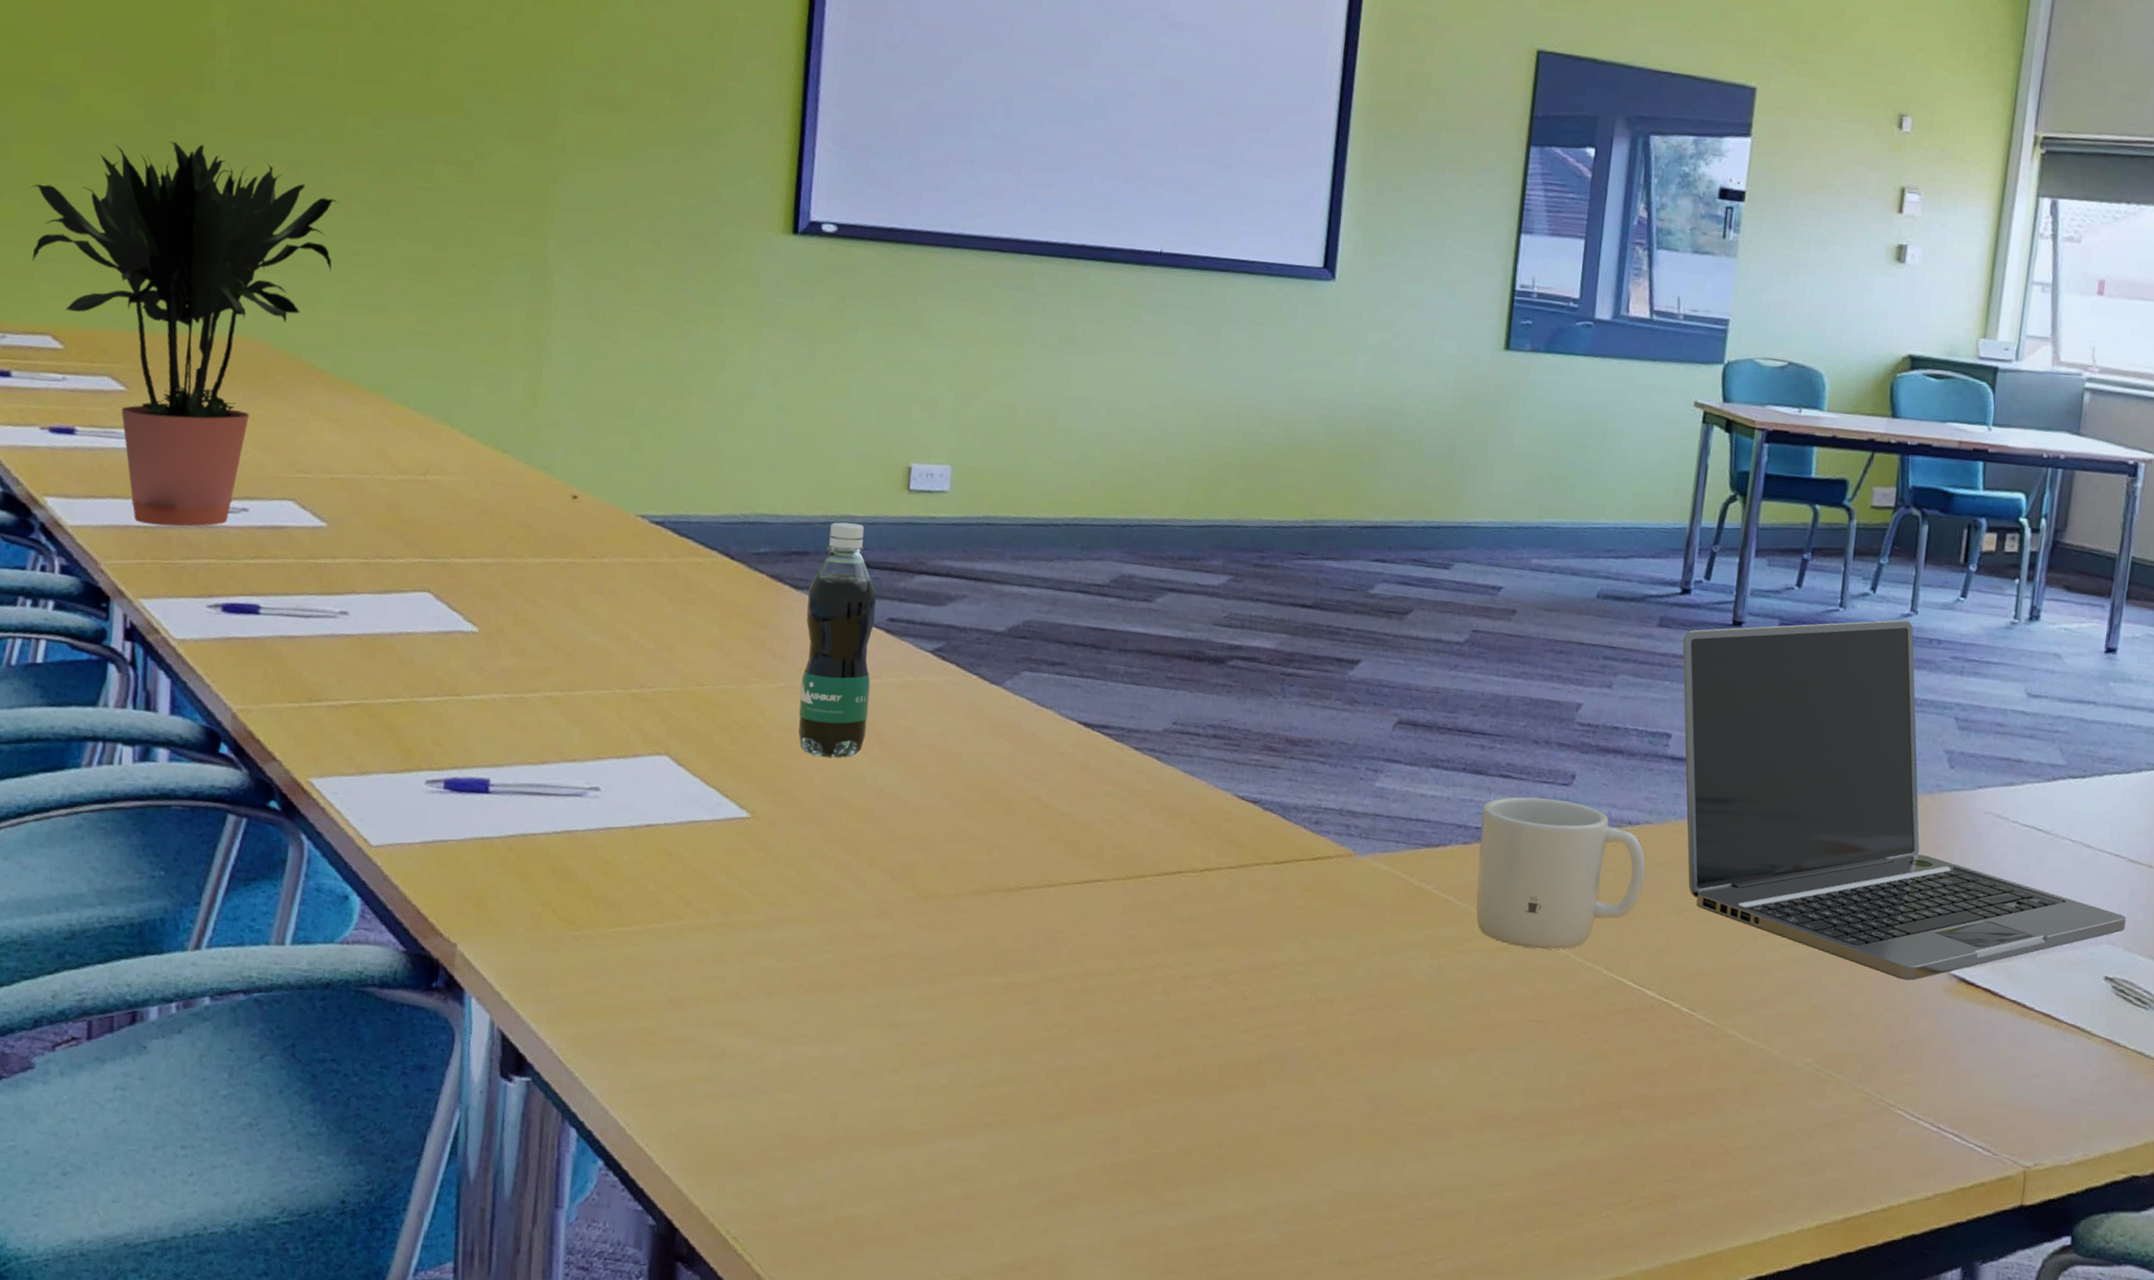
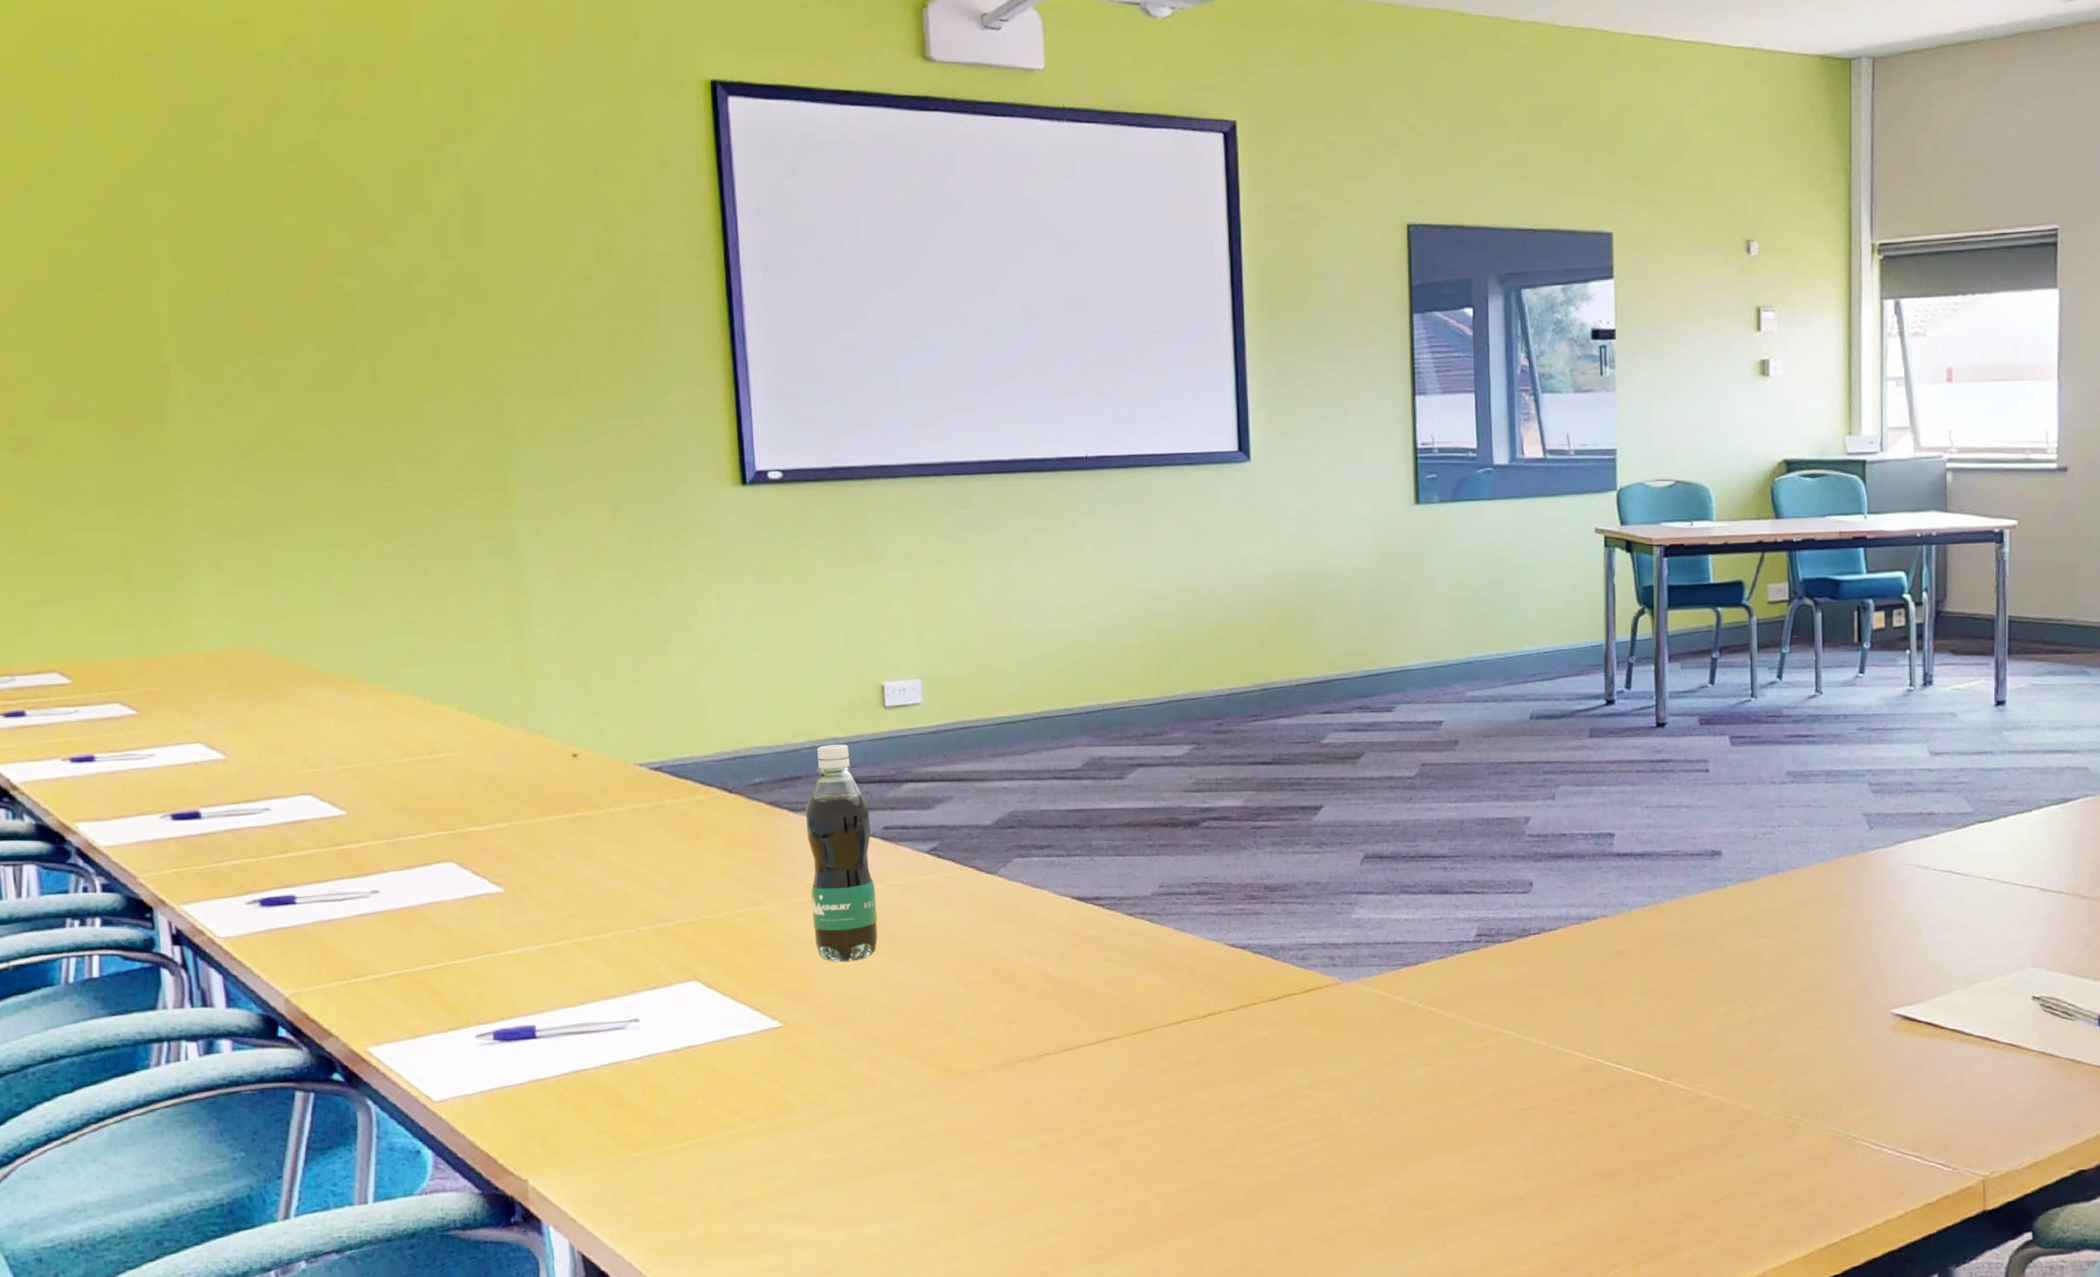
potted plant: present [29,141,338,527] -> none [14,475,313,836]
mug: present [1475,796,1646,950] -> none [1452,906,1608,1044]
laptop: present [1682,619,2126,981] -> none [1613,701,2045,1025]

